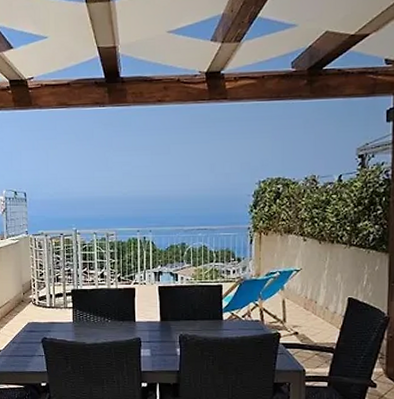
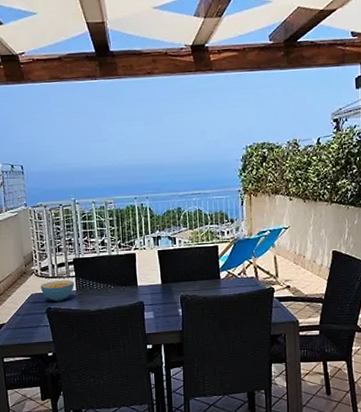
cereal bowl: none [37,310,72,332] -> present [40,279,75,302]

